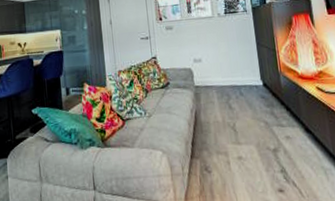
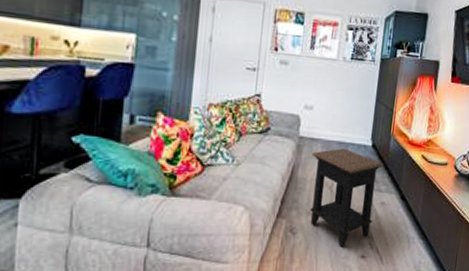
side table: none [209,90,282,183] -> present [310,148,385,248]

